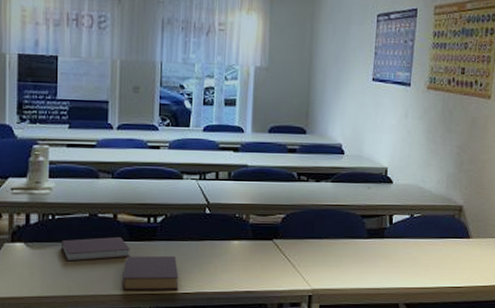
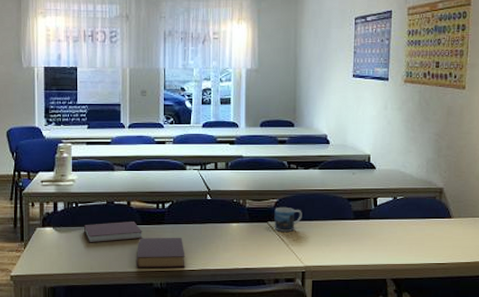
mug: none [280,223,312,251] -> present [274,206,302,232]

